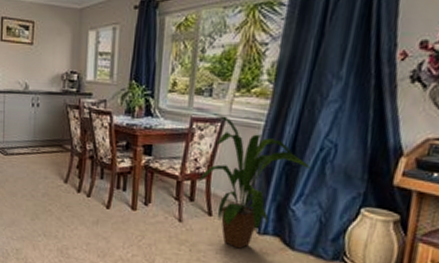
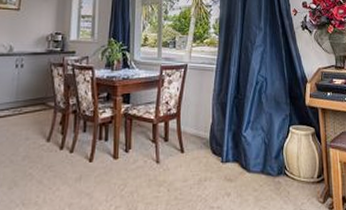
house plant: present [197,114,312,249] -> none [169,62,253,180]

